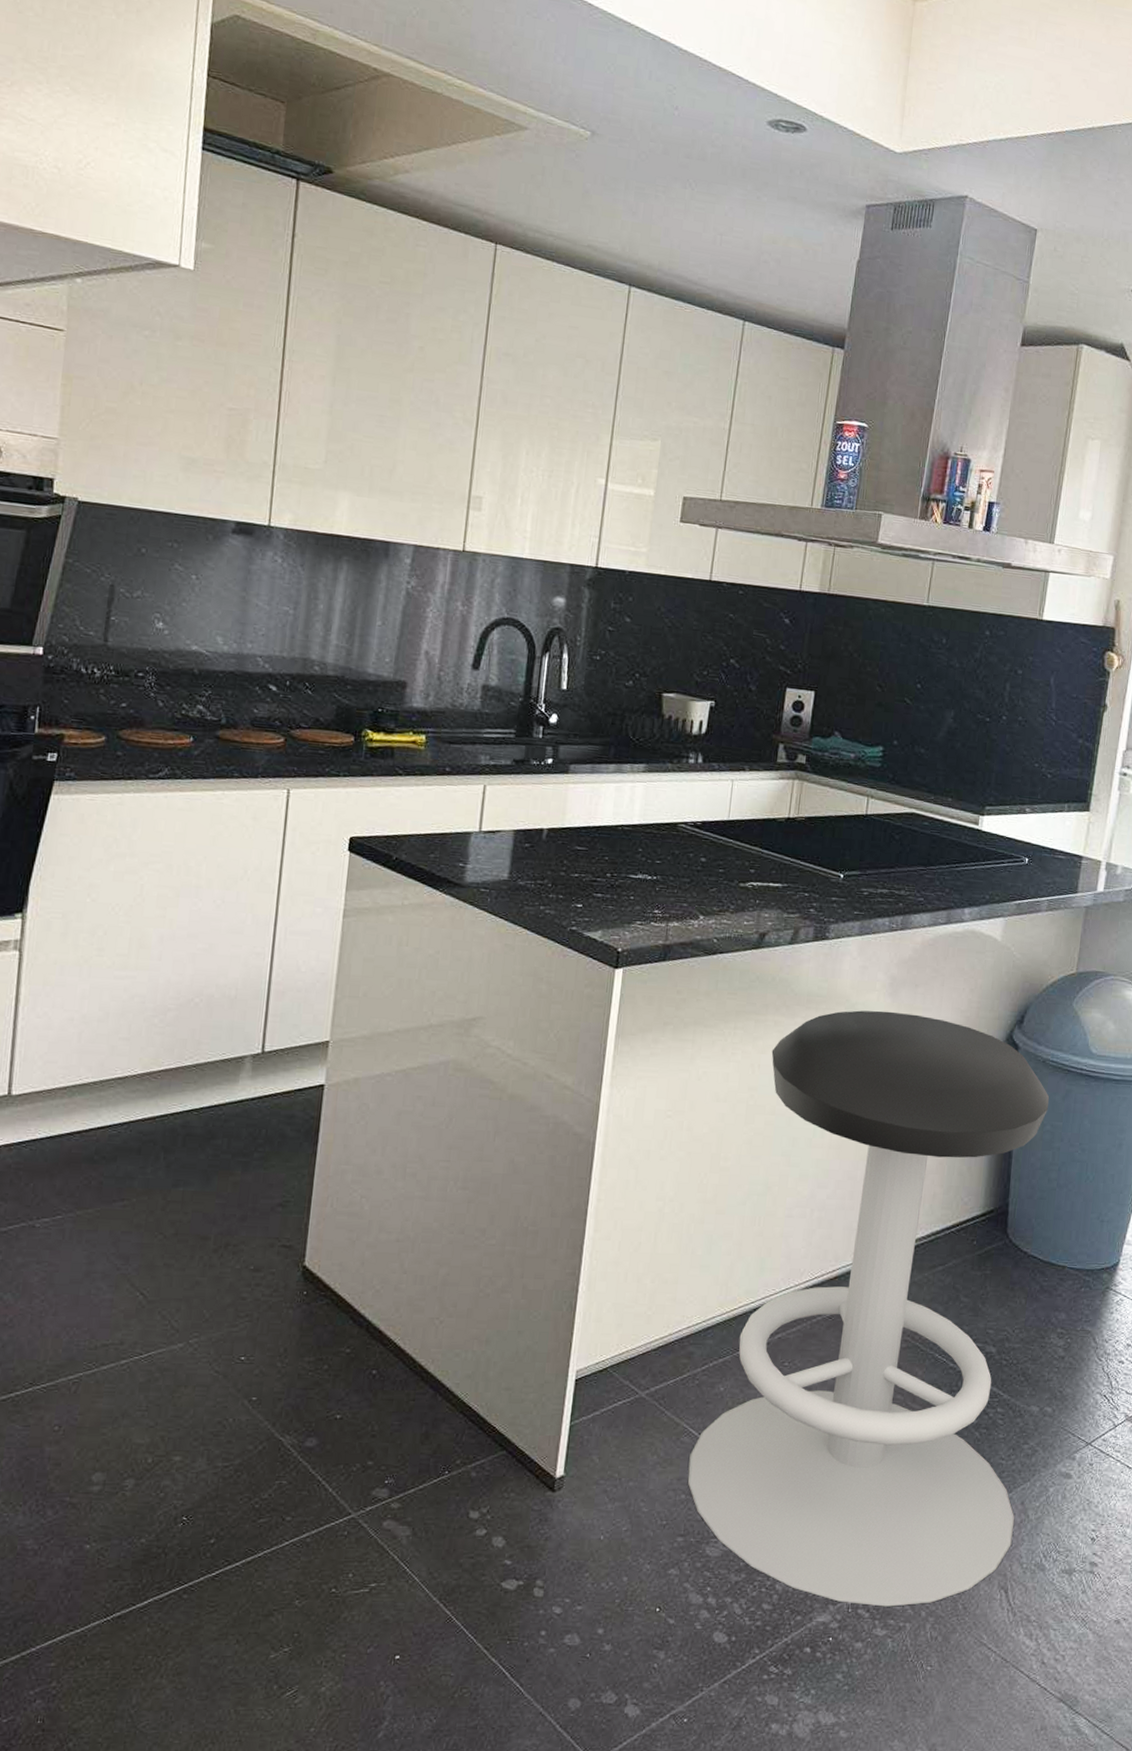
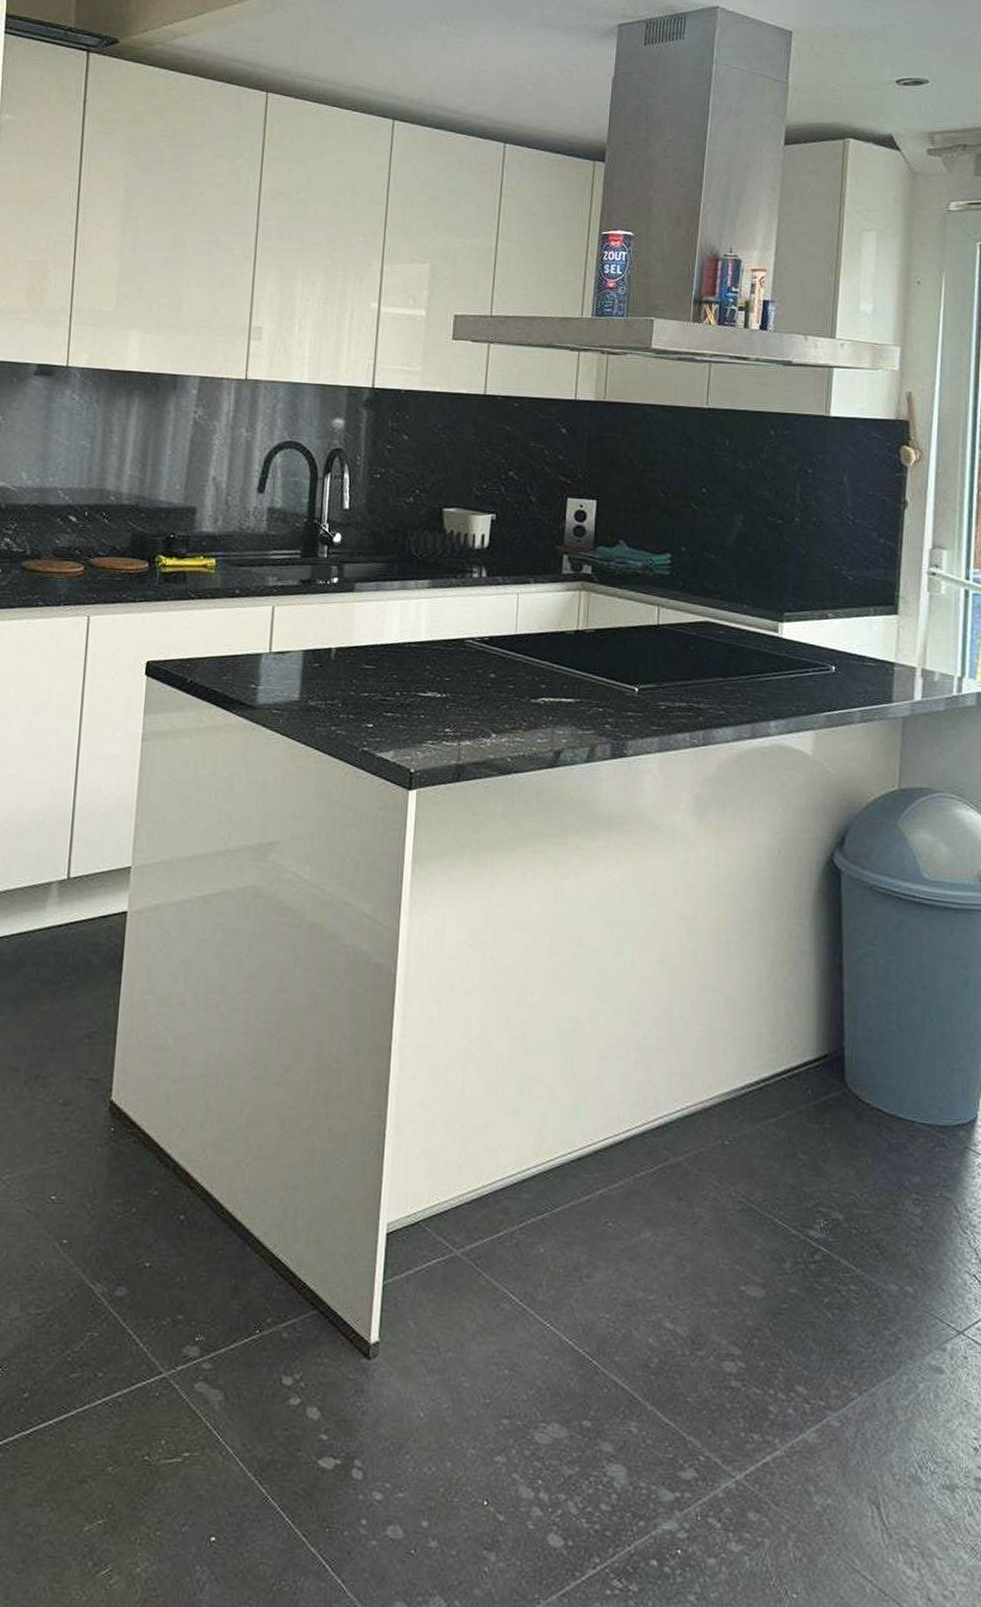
bar stool: present [687,1010,1050,1607] -> none [510,832,881,1518]

